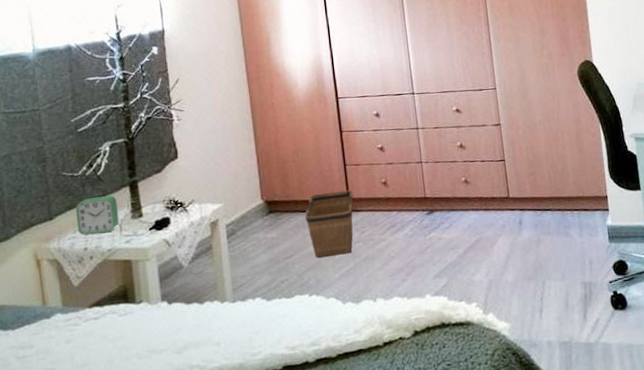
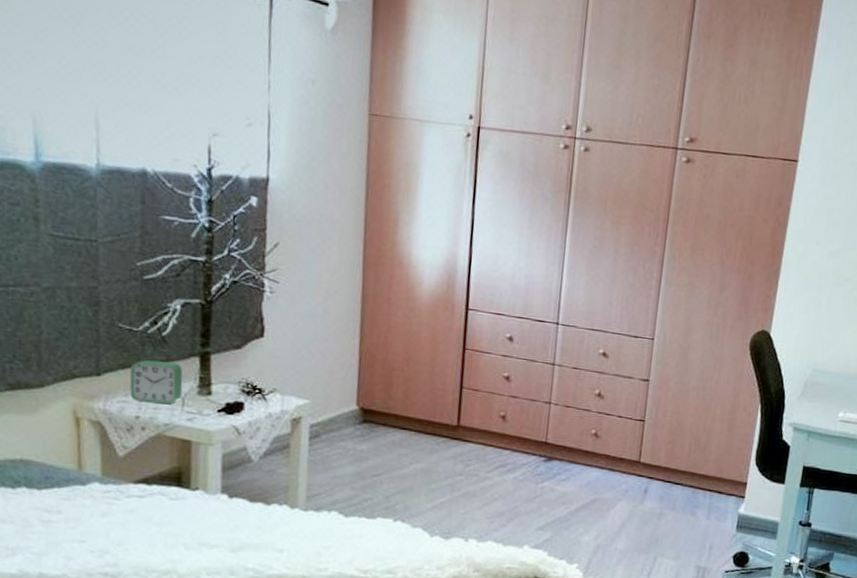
bicycle basket: present [305,190,354,258] -> none [404,412,465,485]

